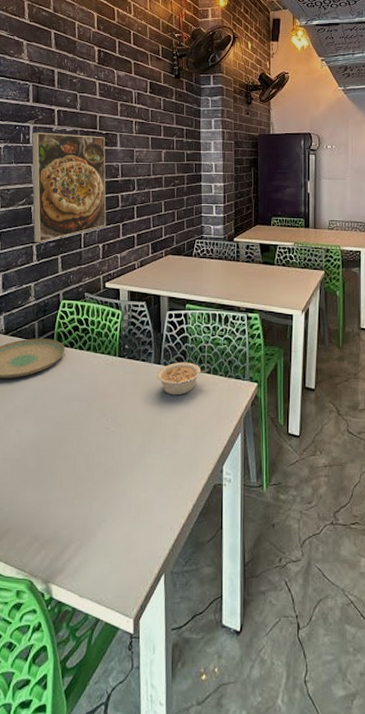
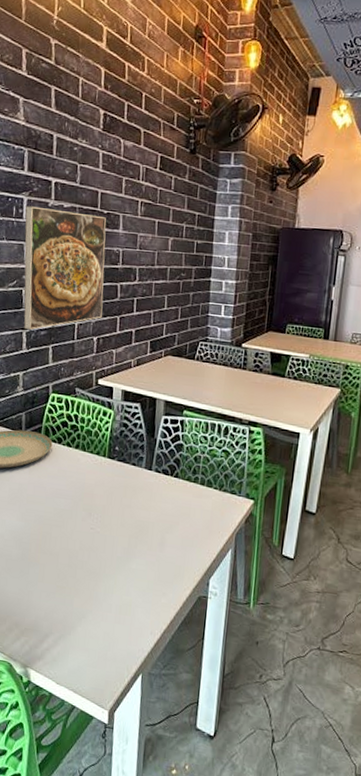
legume: present [157,362,210,396] -> none [147,470,204,504]

